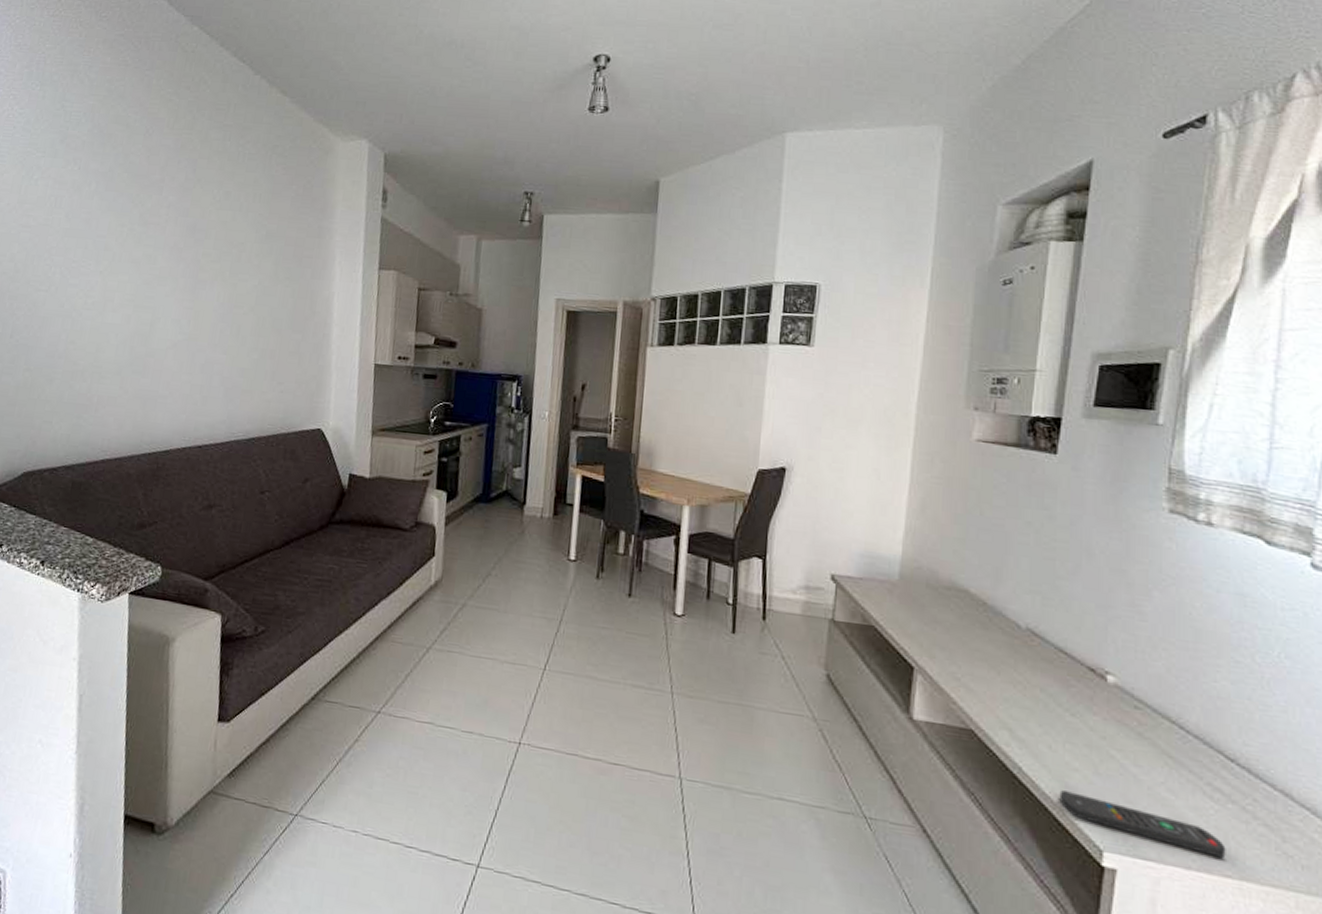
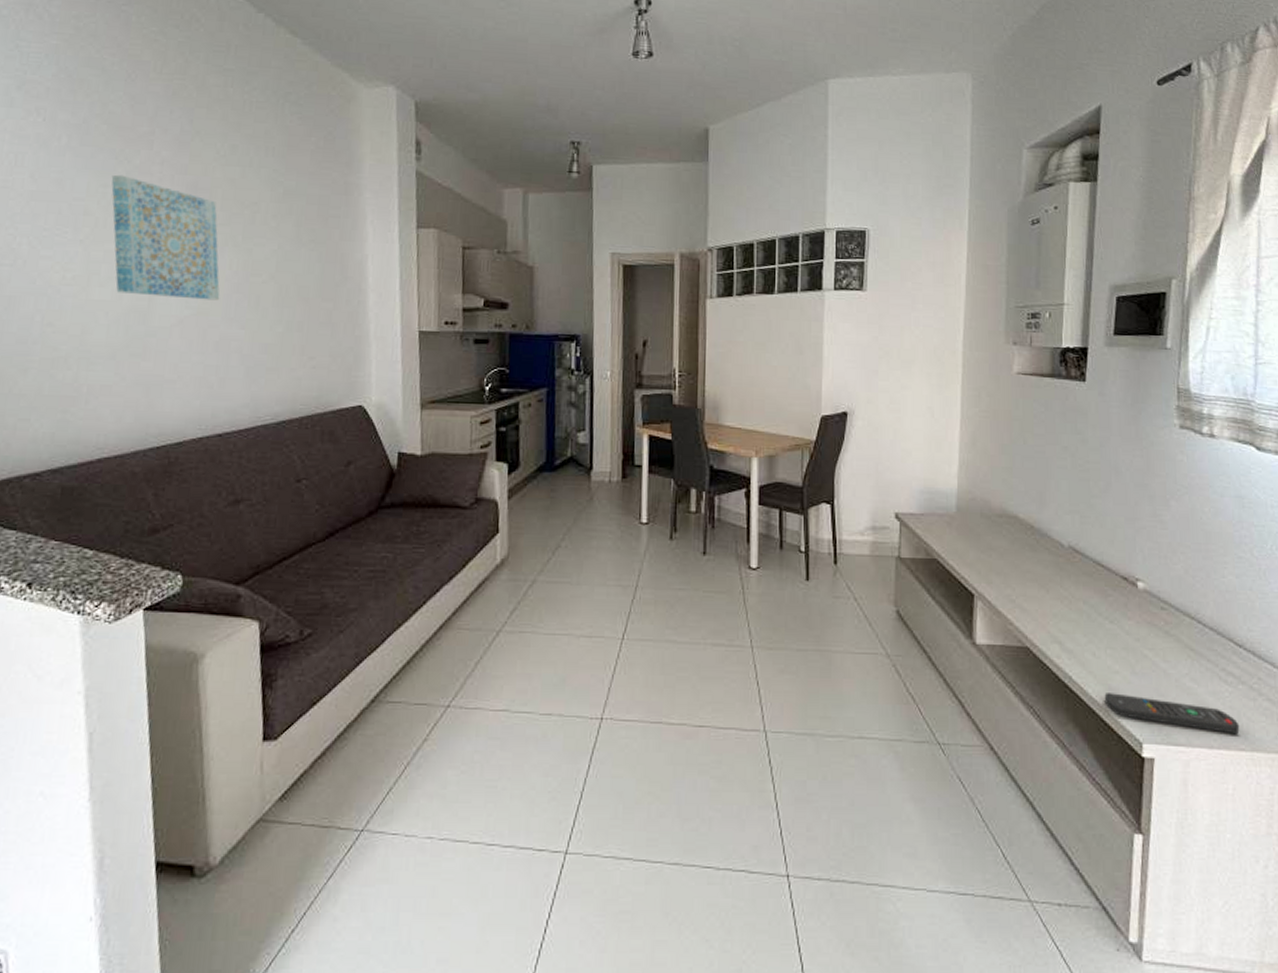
wall art: none [125,216,210,328] -> present [111,174,220,301]

